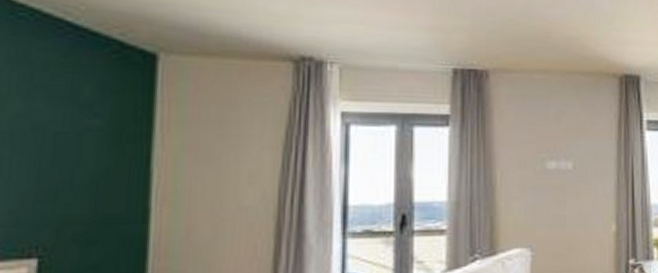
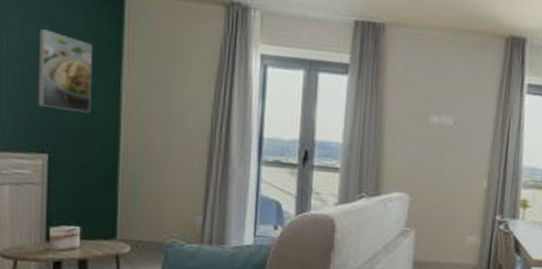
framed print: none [22,101,110,201] -> present [37,28,93,113]

